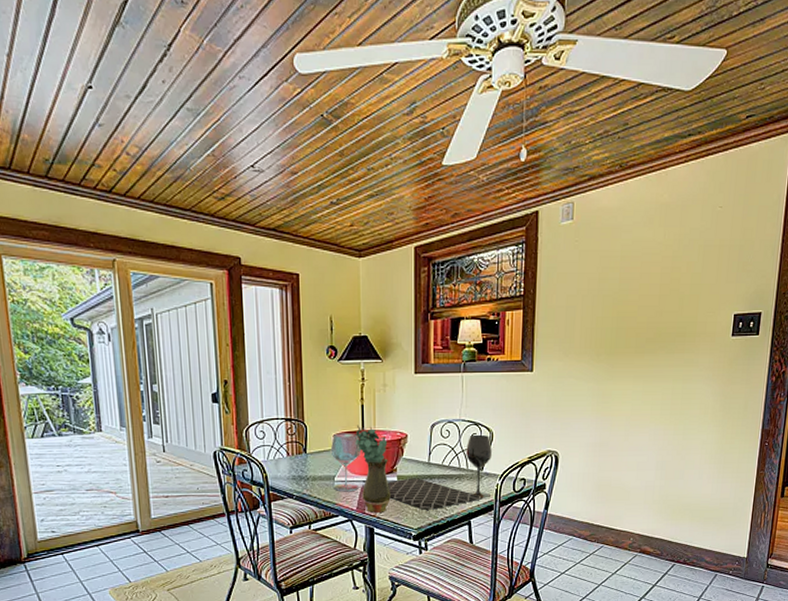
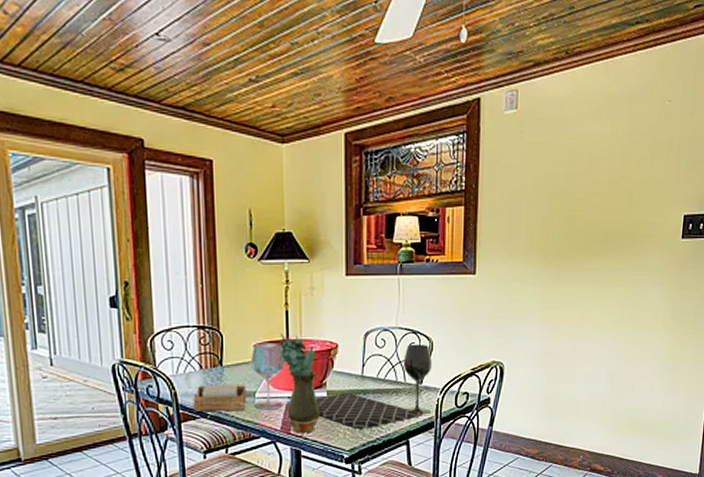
napkin holder: none [281,469,327,493] -> present [193,384,247,412]

